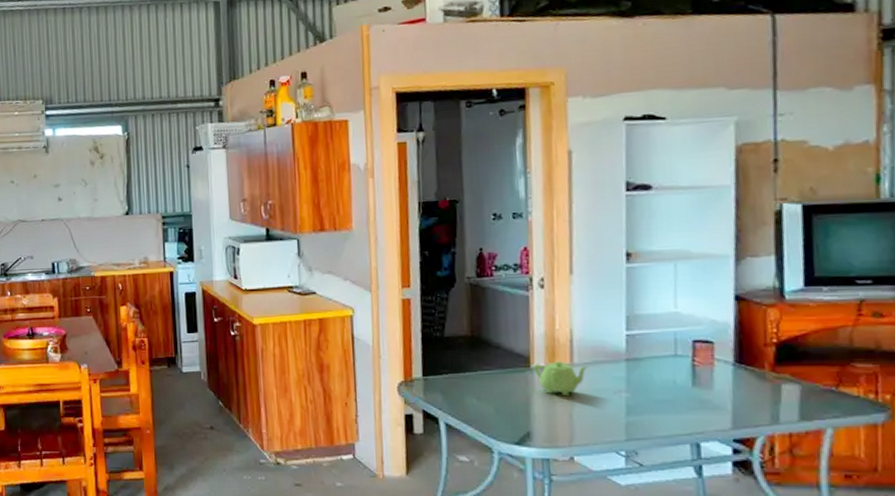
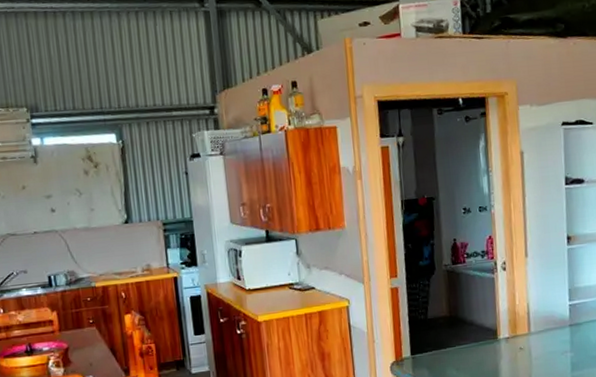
teapot: present [532,361,588,397] -> none [499,331,542,361]

